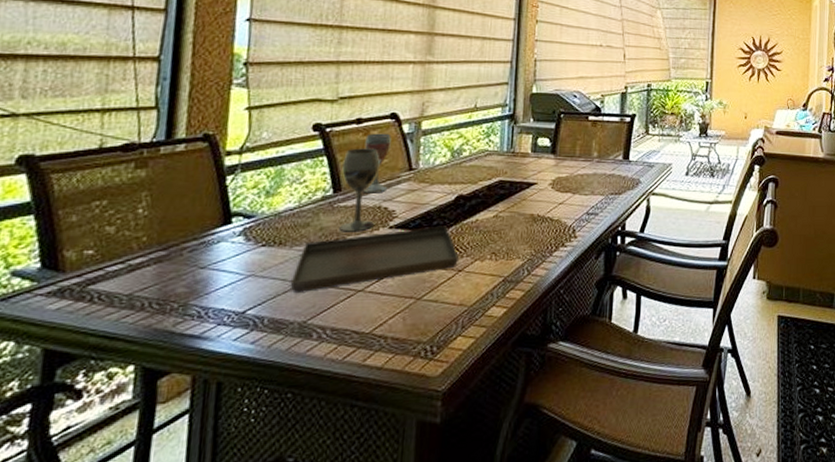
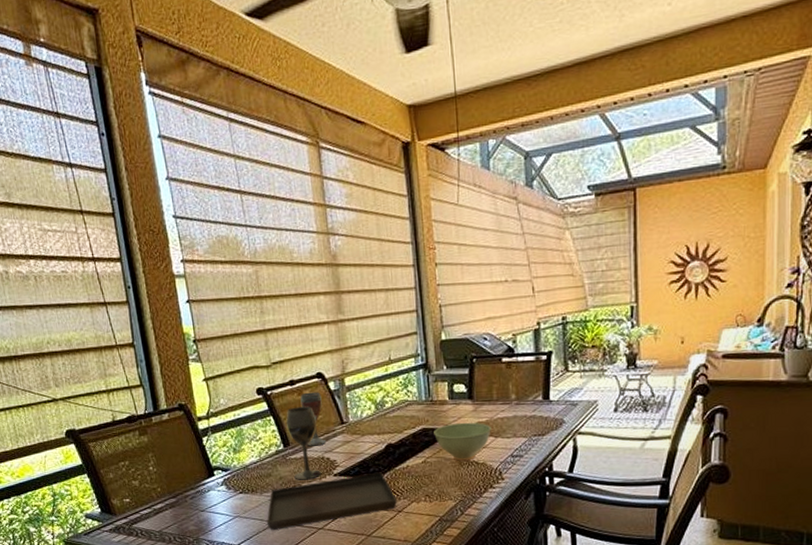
bowl: none [510,176,570,217] -> present [434,422,491,461]

